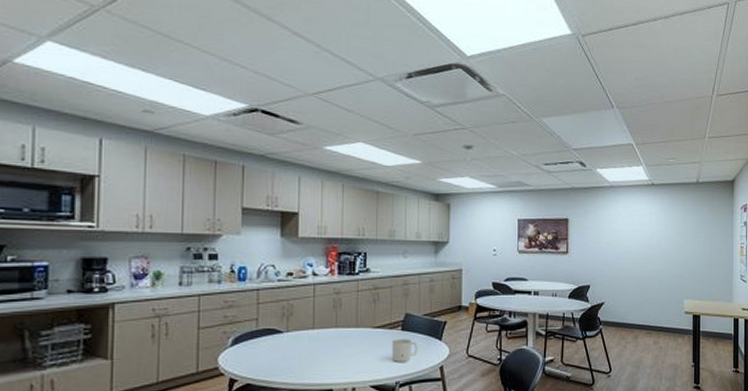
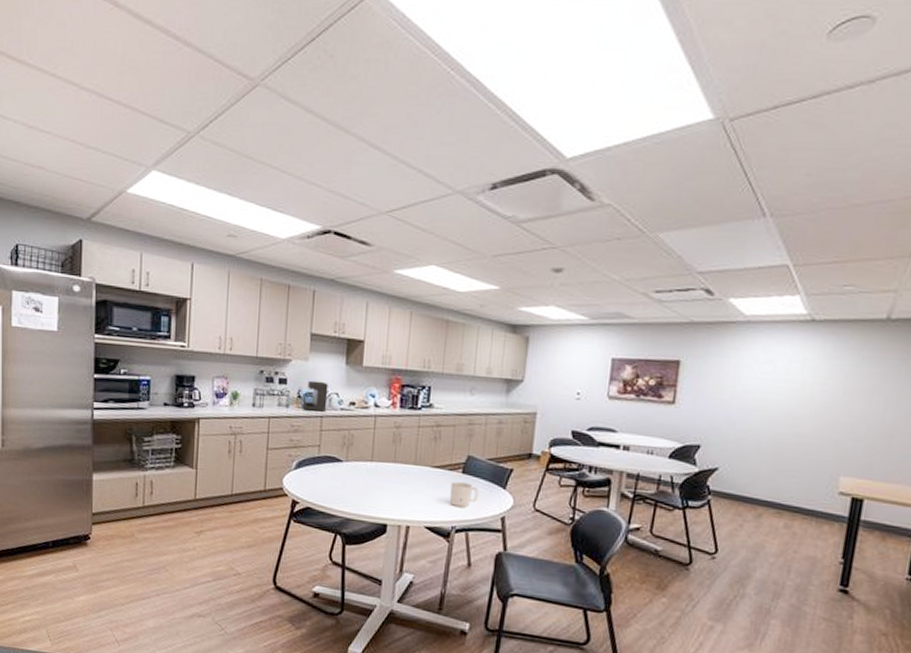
coffee maker: none [236,254,264,285] -> present [302,380,329,412]

